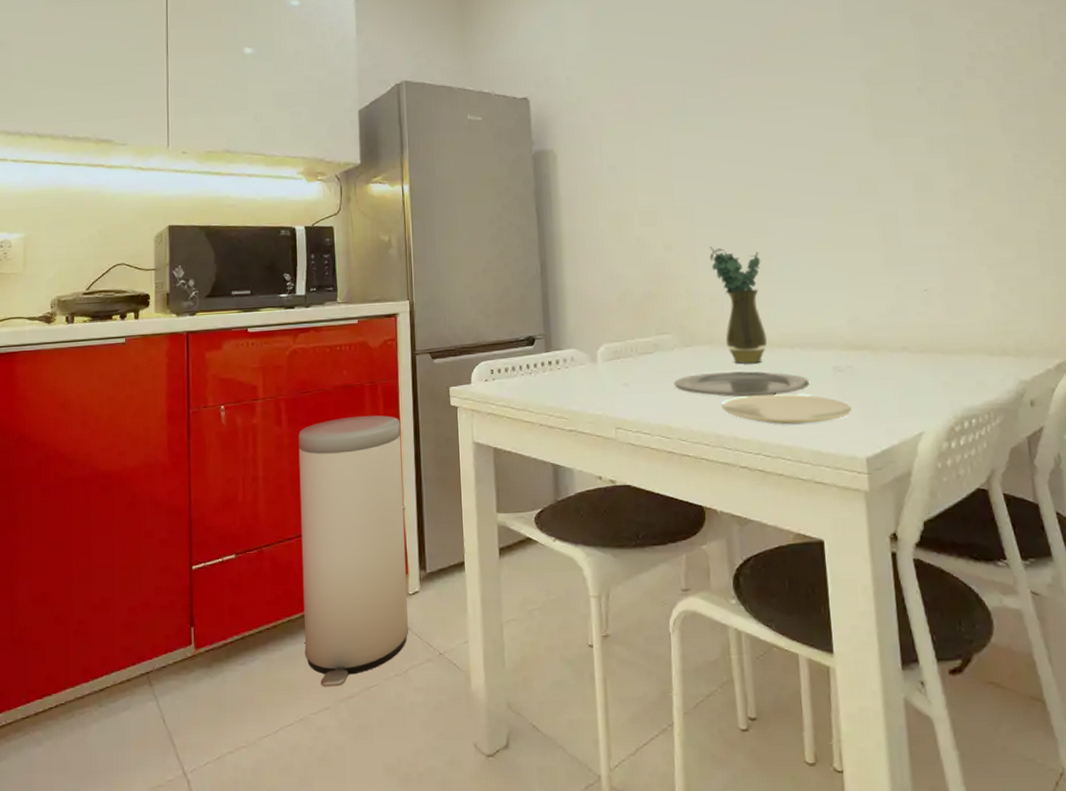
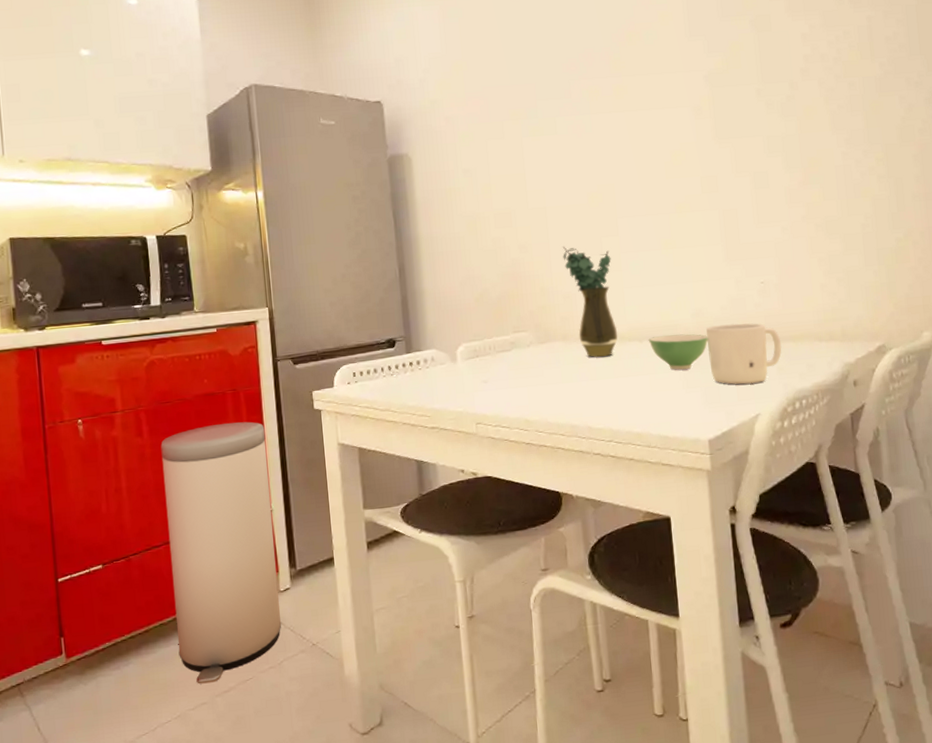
plate: present [674,371,809,397] -> none [530,364,657,389]
plate: present [721,394,852,425] -> none [575,384,696,413]
bowl: none [800,342,866,381] -> present [648,334,708,370]
mug: none [864,333,948,400] -> present [706,323,782,385]

